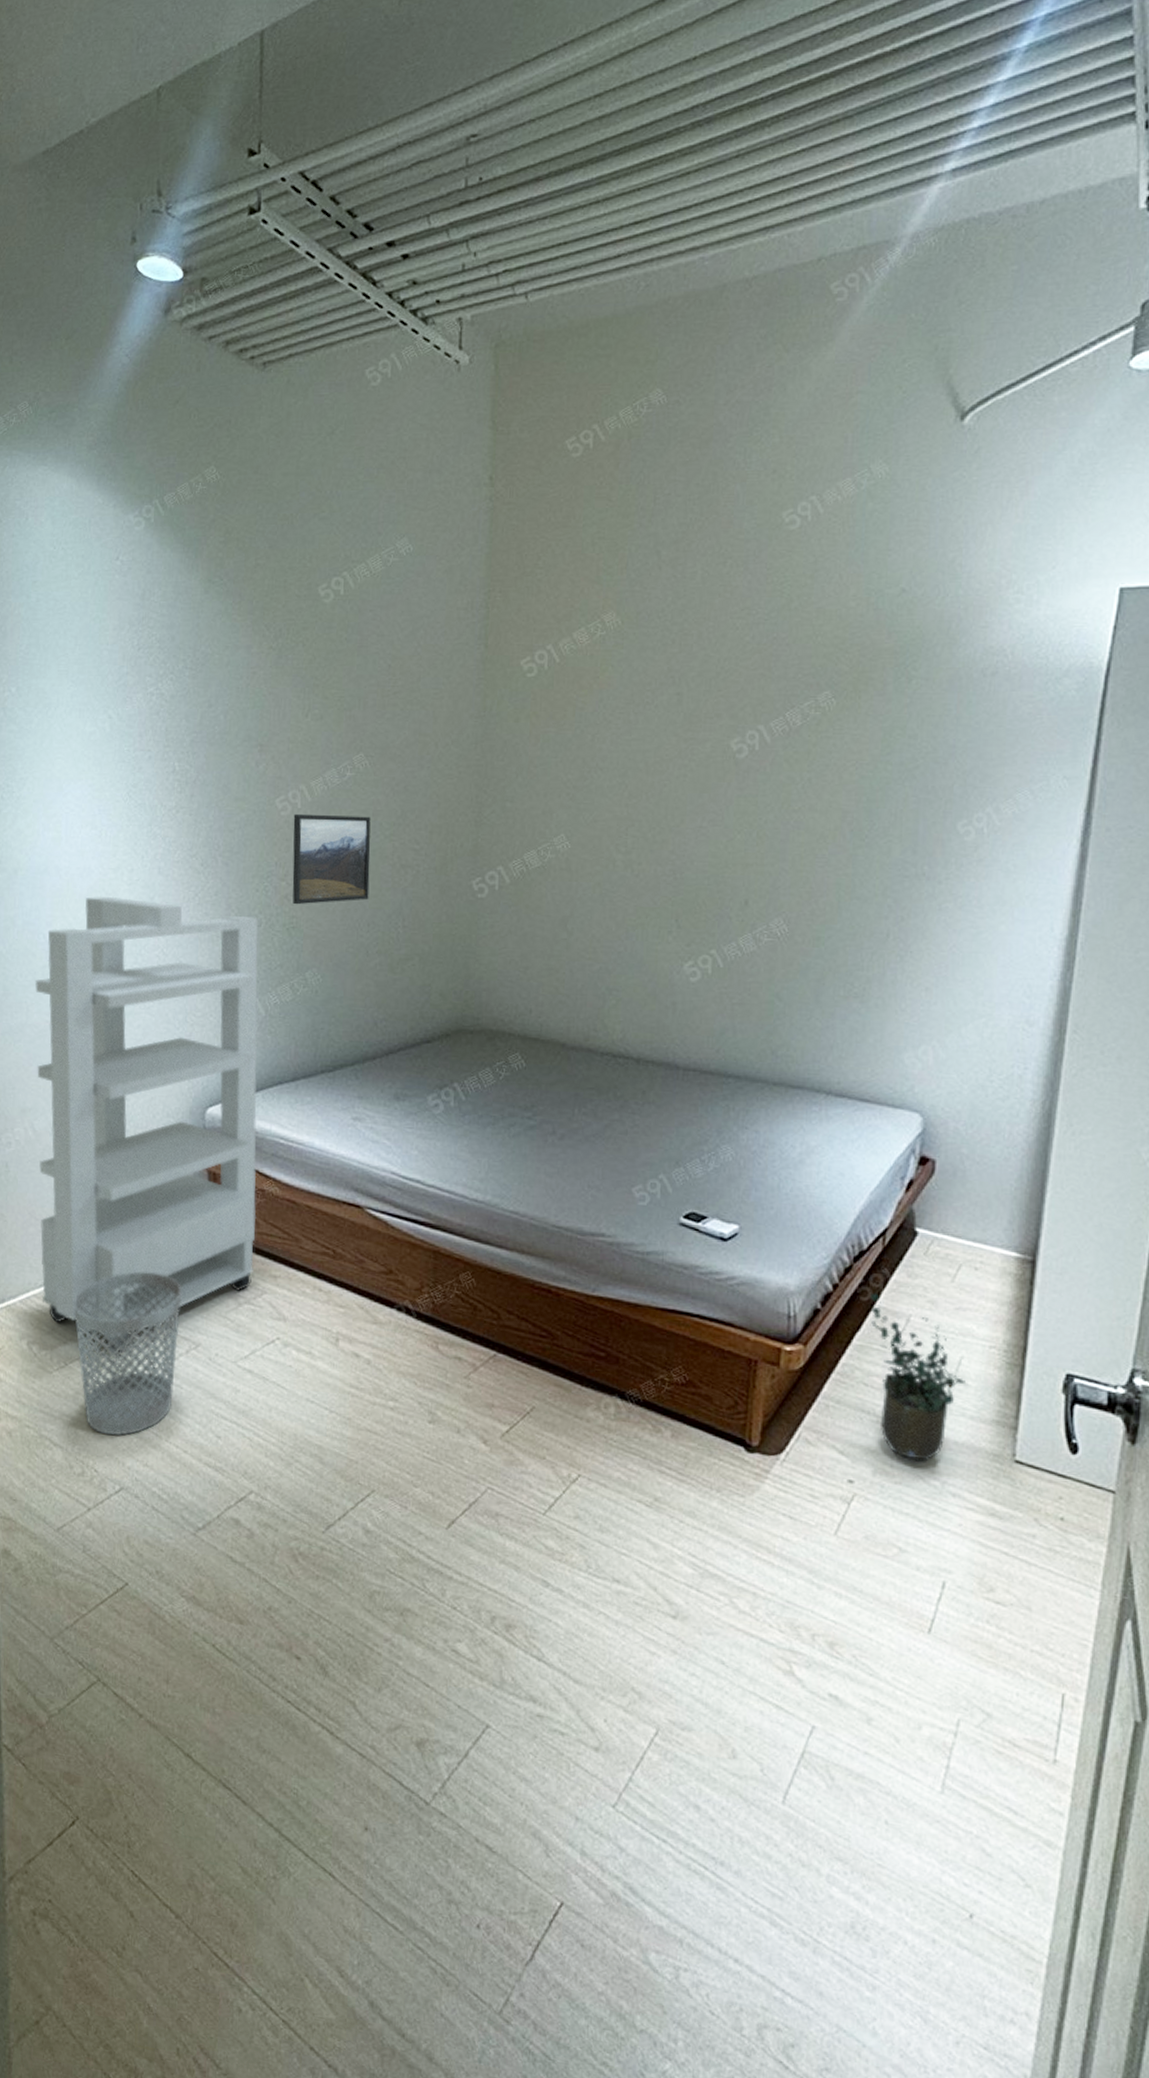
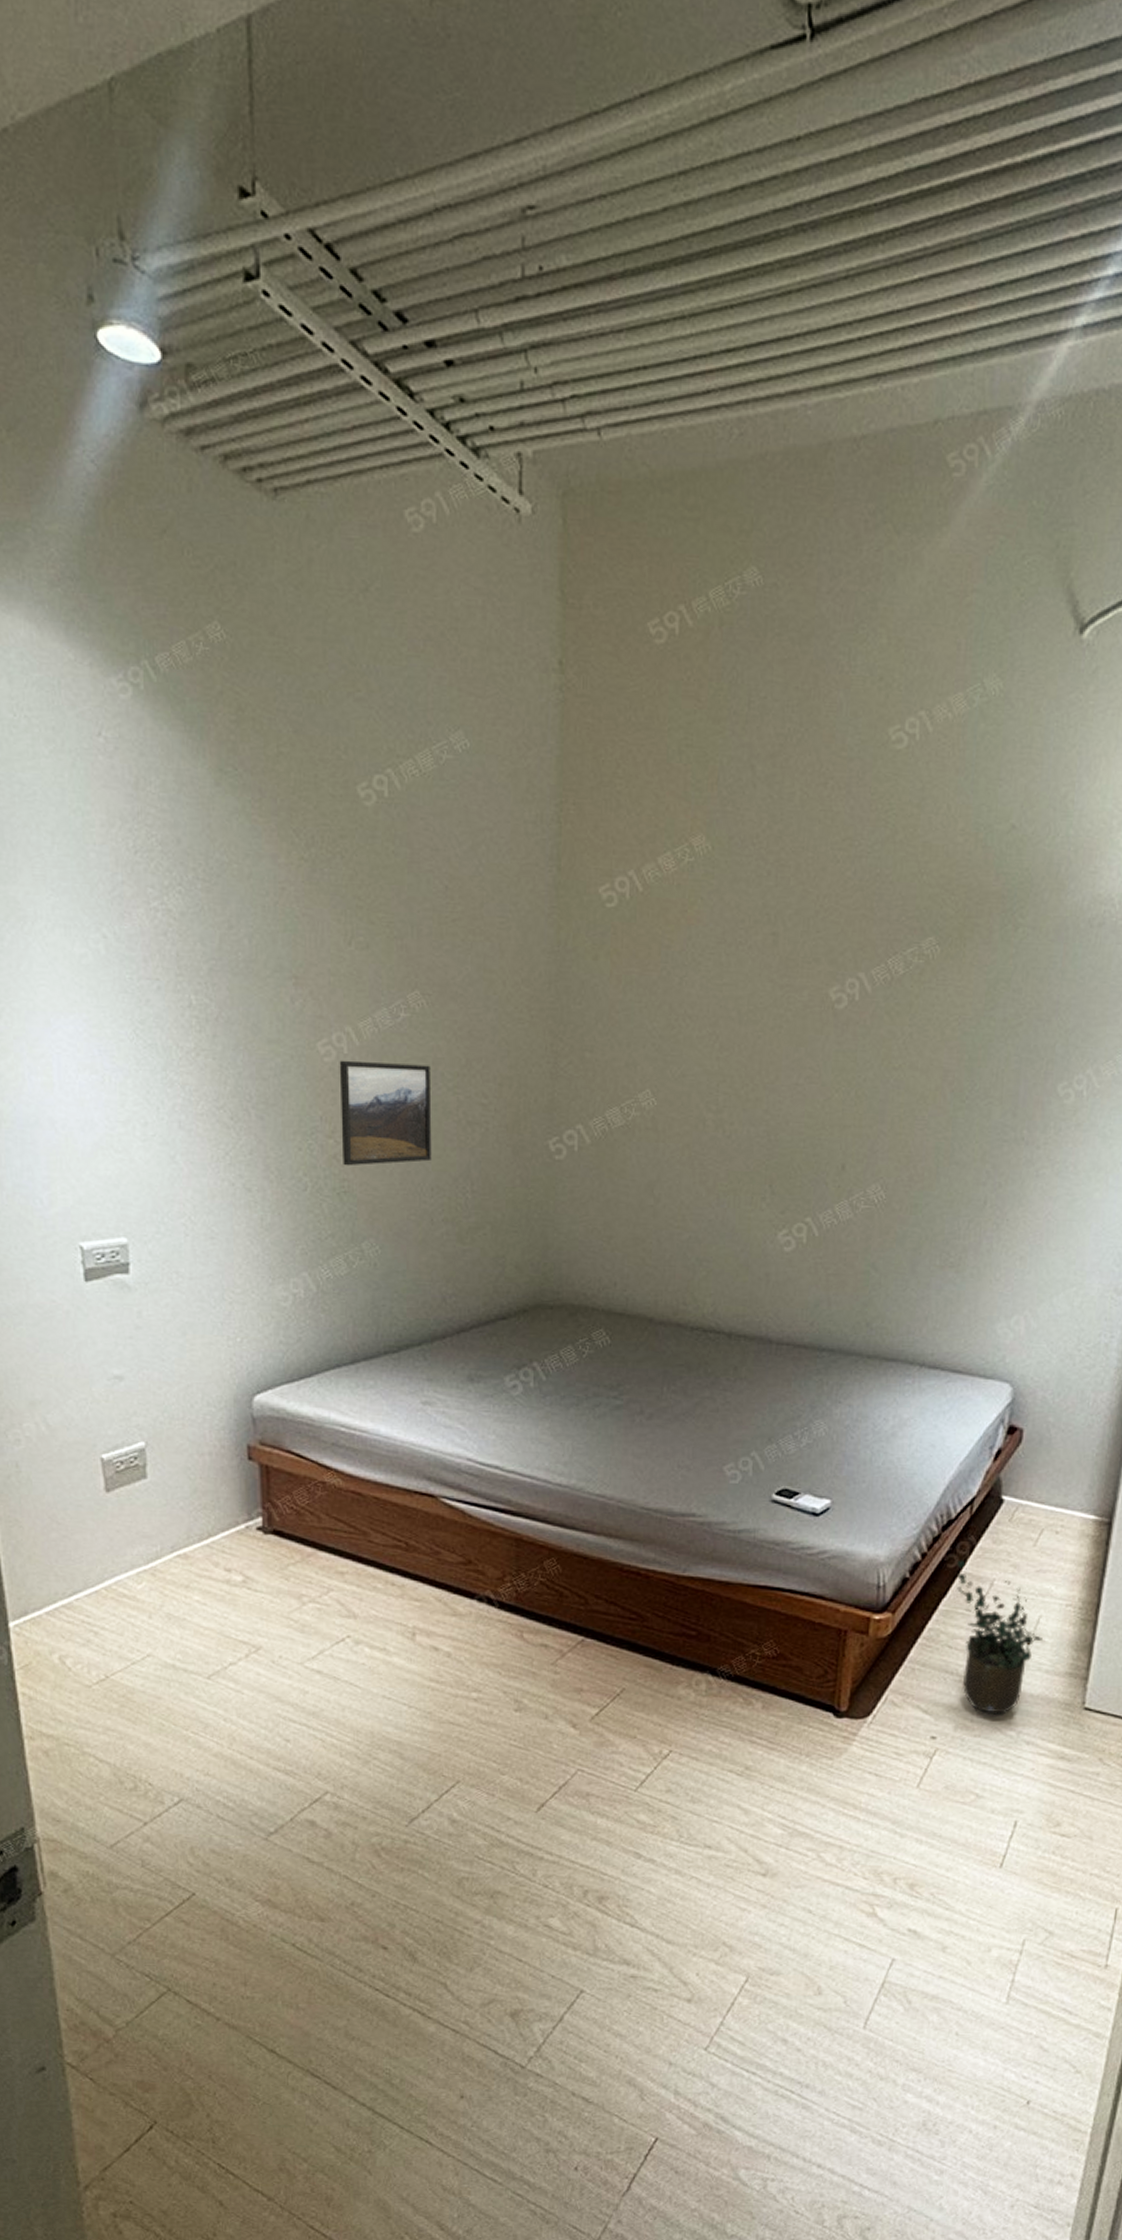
storage cabinet: present [34,896,259,1350] -> none [33,1153,318,1659]
wastebasket: present [74,1271,181,1437] -> none [111,1575,236,1747]

